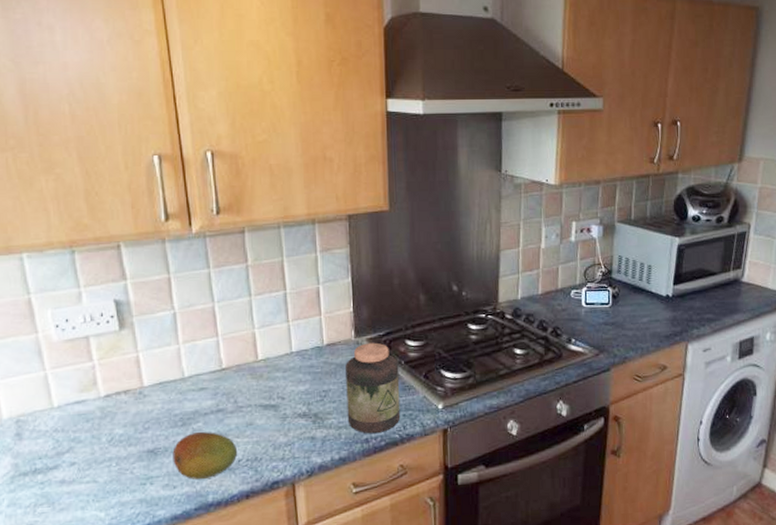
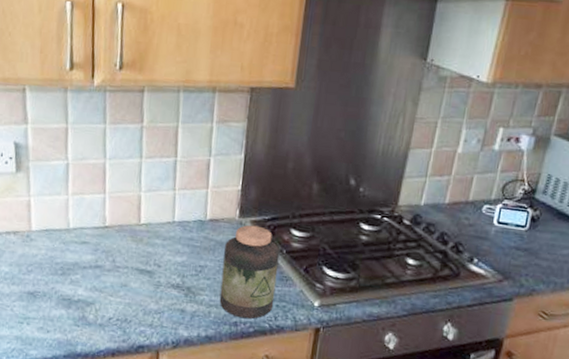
fruit: present [172,431,237,479] -> none [49,283,109,330]

